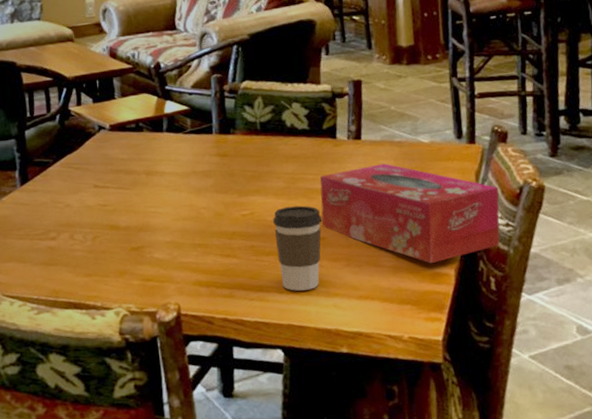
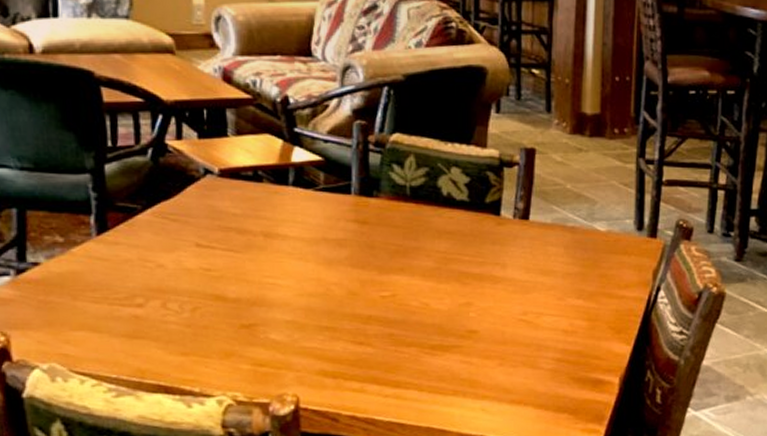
coffee cup: present [273,205,322,291] -> none [418,291,476,390]
tissue box: present [320,163,500,264] -> none [475,251,677,370]

